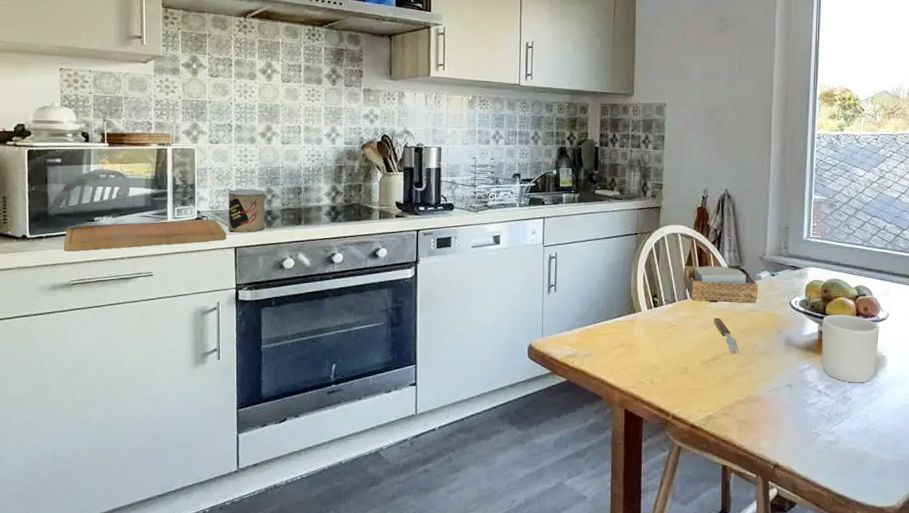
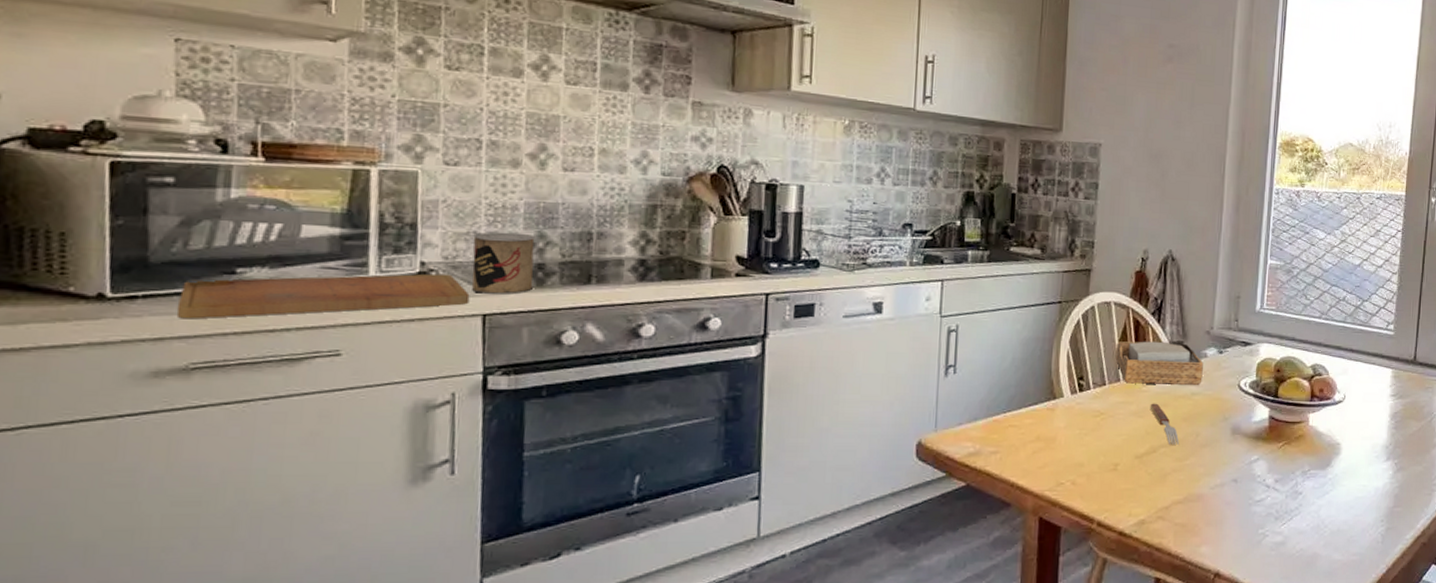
mug: present [822,314,879,383] -> none [1271,397,1335,475]

